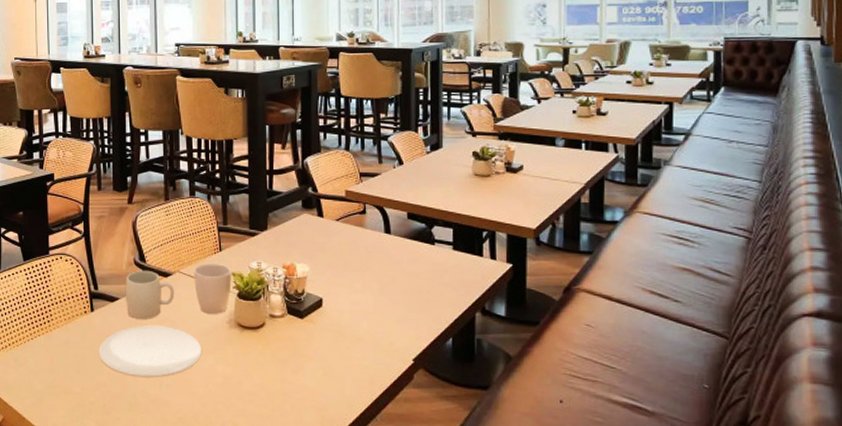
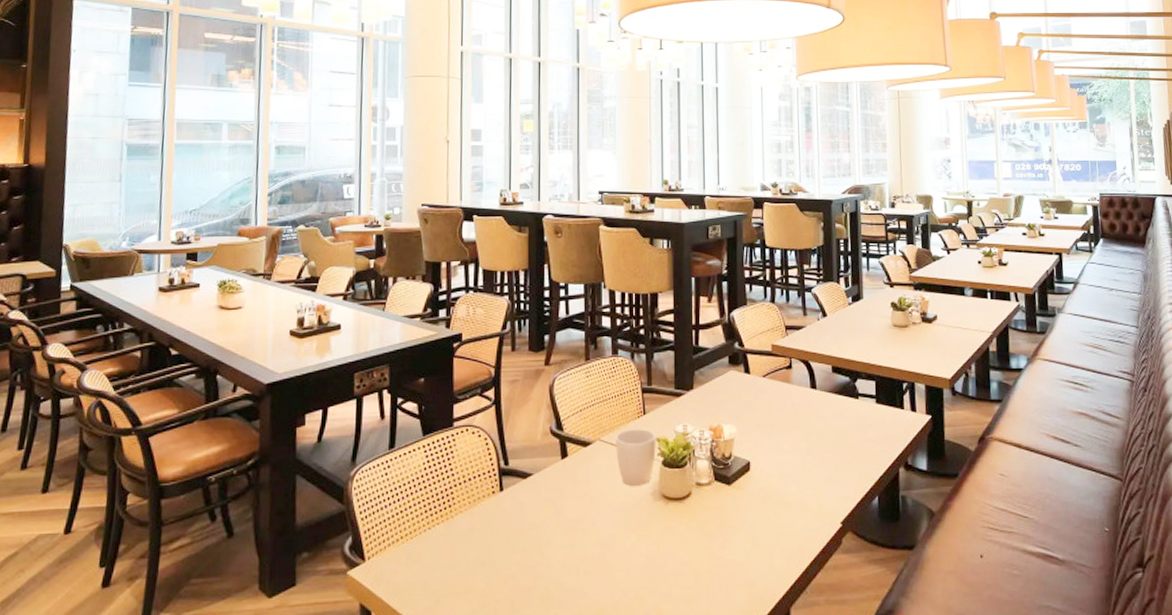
plate: present [98,325,201,378] -> none [507,503,623,565]
mug: present [125,270,175,319] -> none [539,439,595,497]

